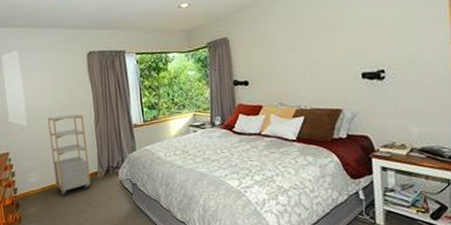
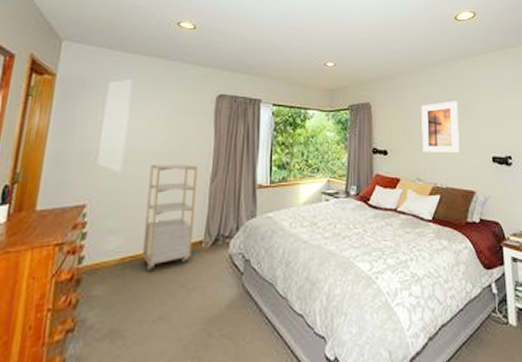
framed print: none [281,20,325,78] -> present [421,101,460,153]

